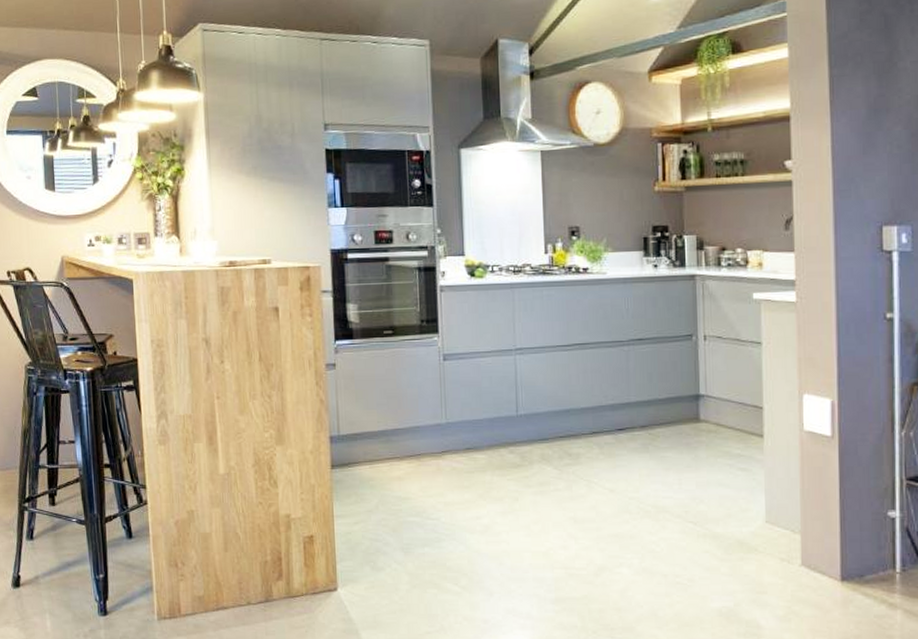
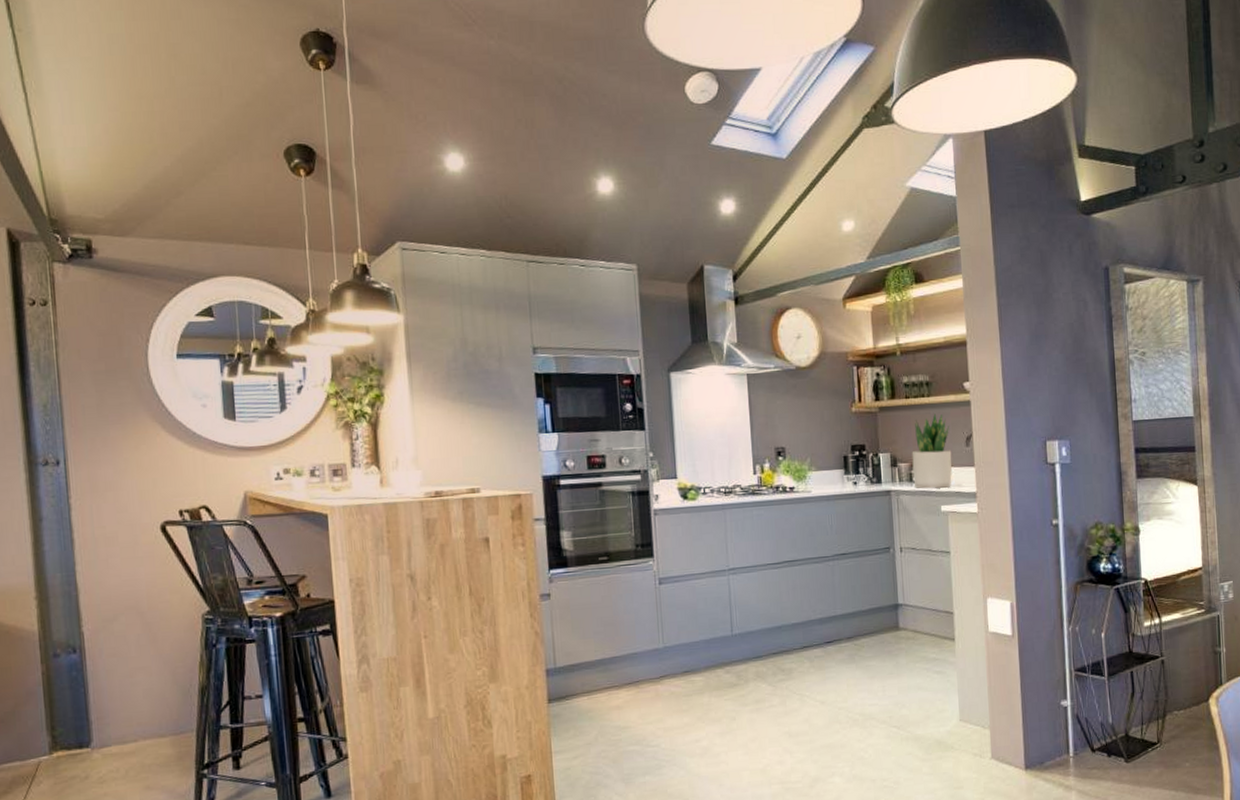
planter: none [721,194,768,275] -> present [912,414,952,489]

